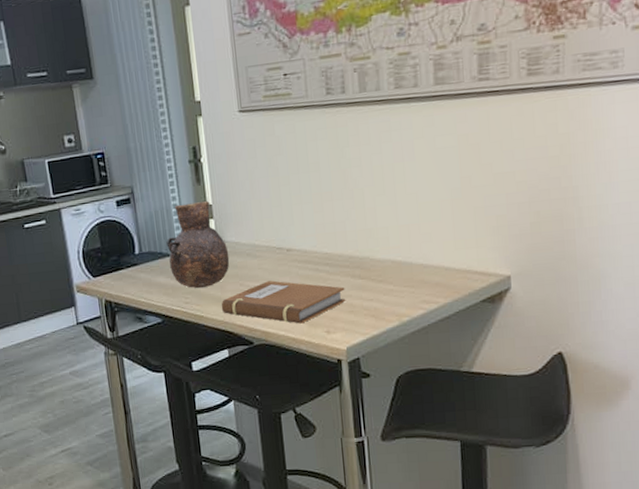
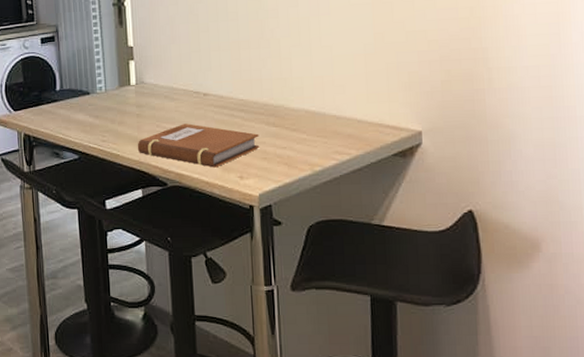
vase: present [166,201,230,289] -> none [87,43,148,128]

